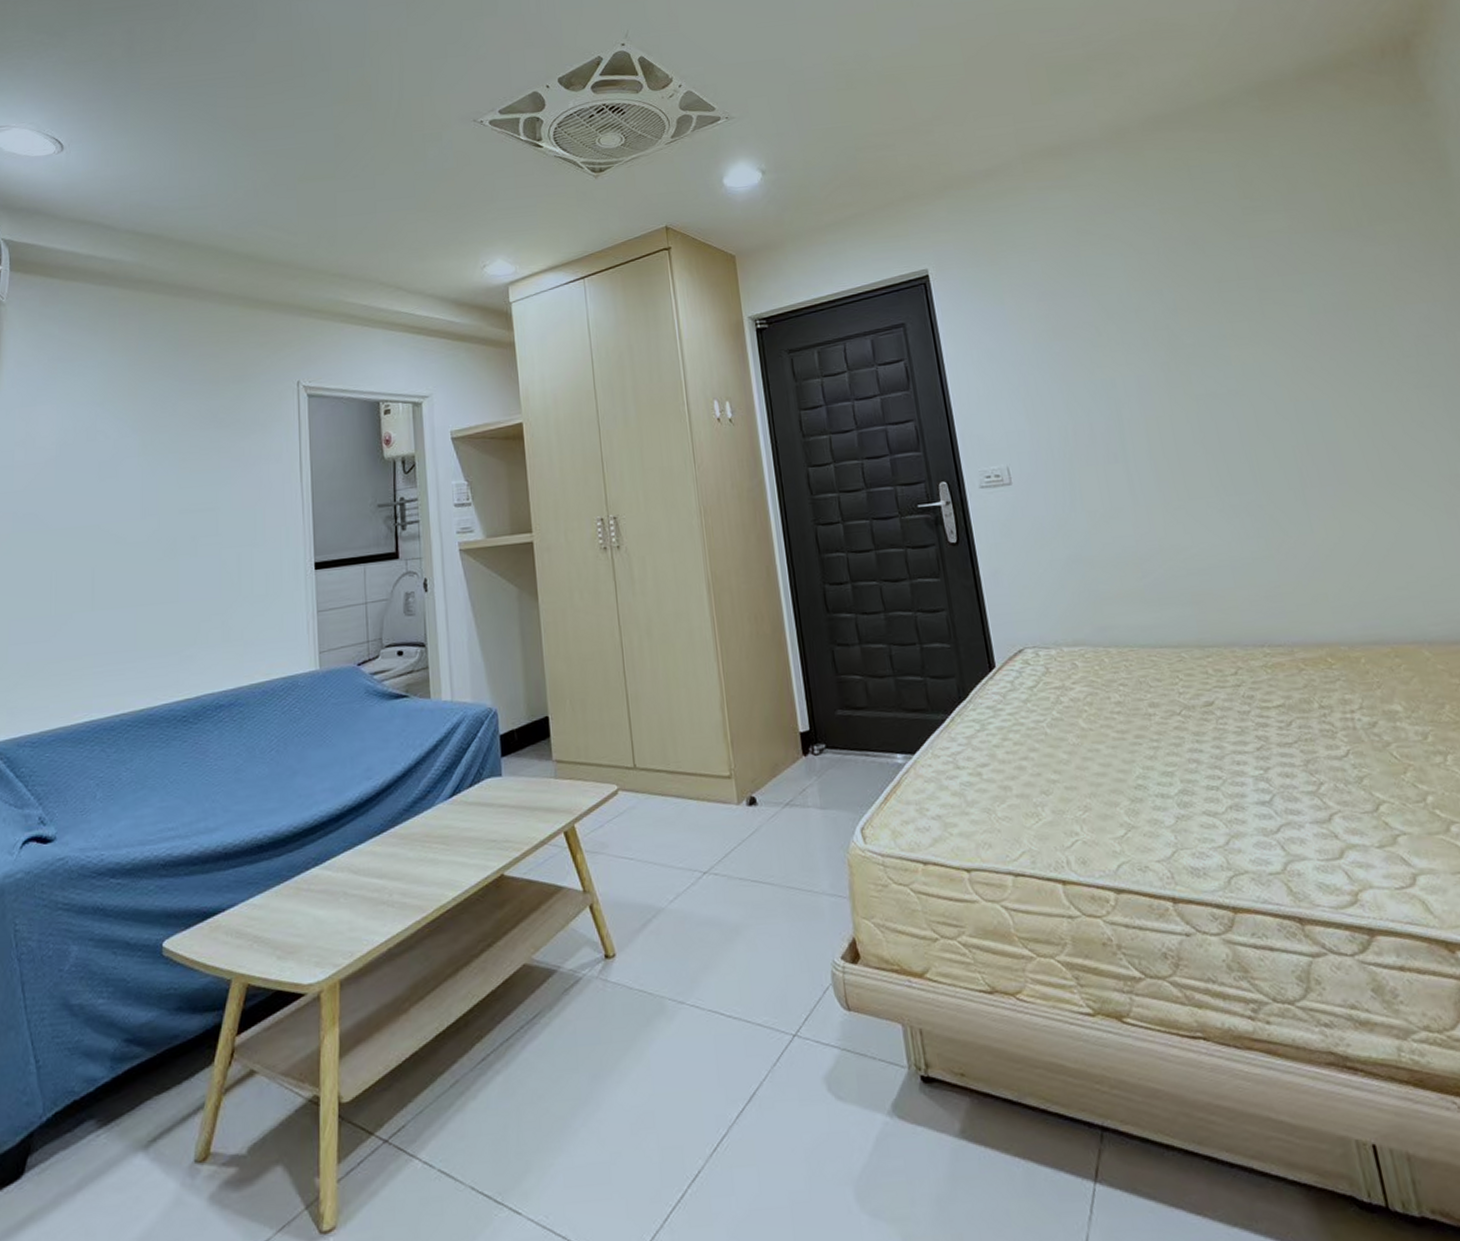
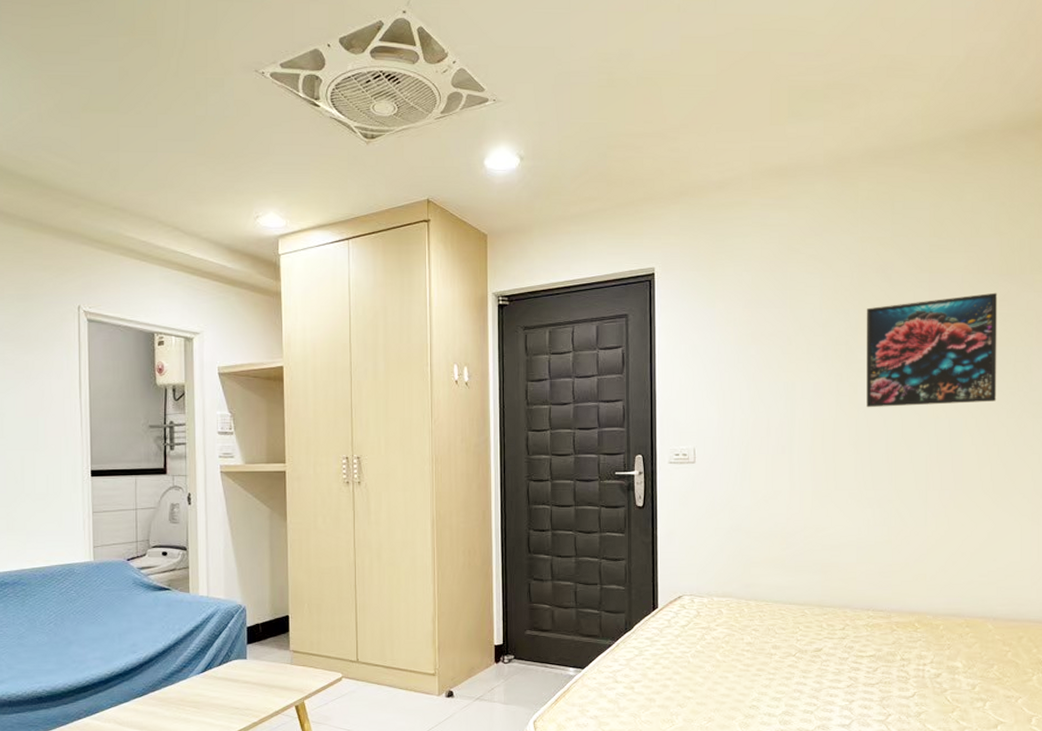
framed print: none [1183,251,1365,399] -> present [866,292,998,408]

